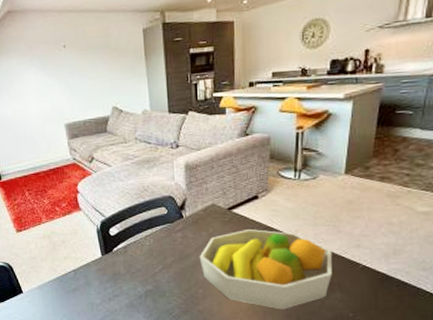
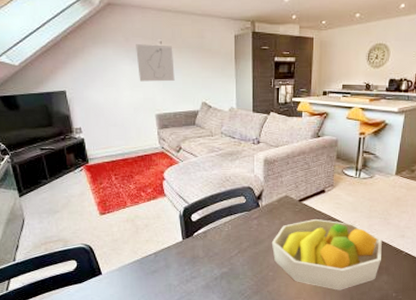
wall art: none [39,49,82,90] -> present [136,44,175,82]

